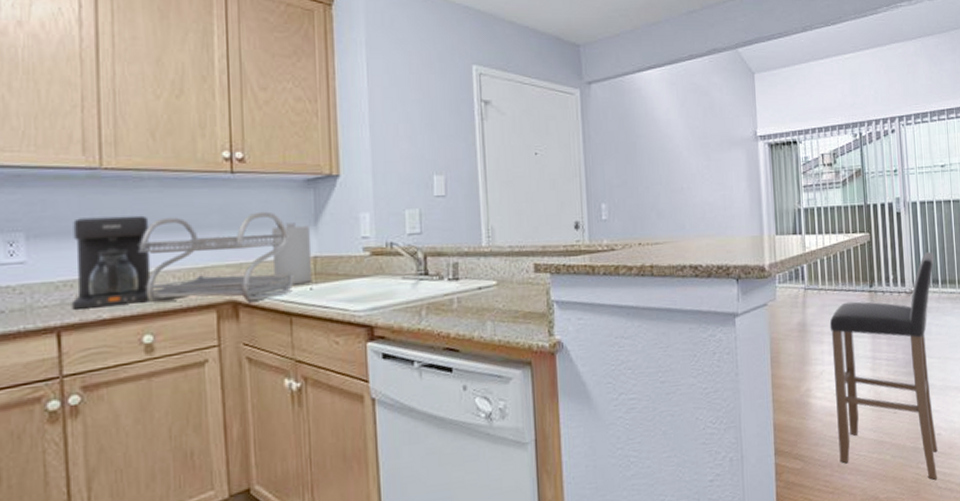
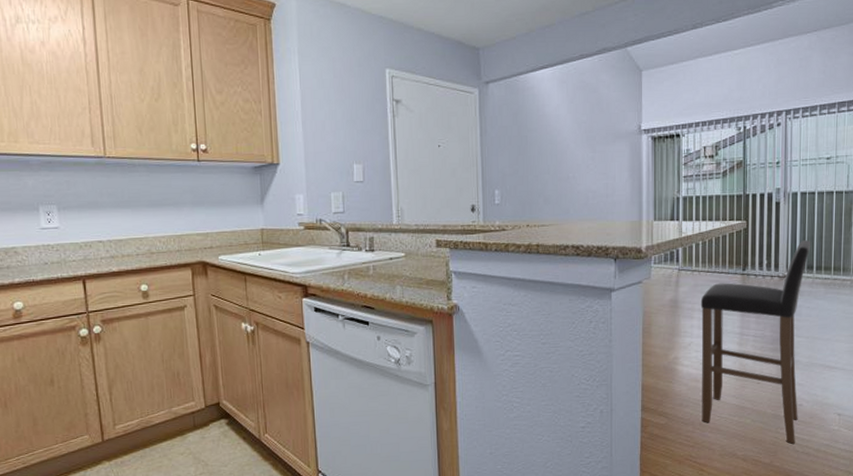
coffee maker: present [71,215,151,310] -> none [88,194,144,264]
dish rack: present [138,211,295,304] -> none [134,192,248,262]
paper towel holder: present [271,222,311,286] -> none [228,201,260,251]

